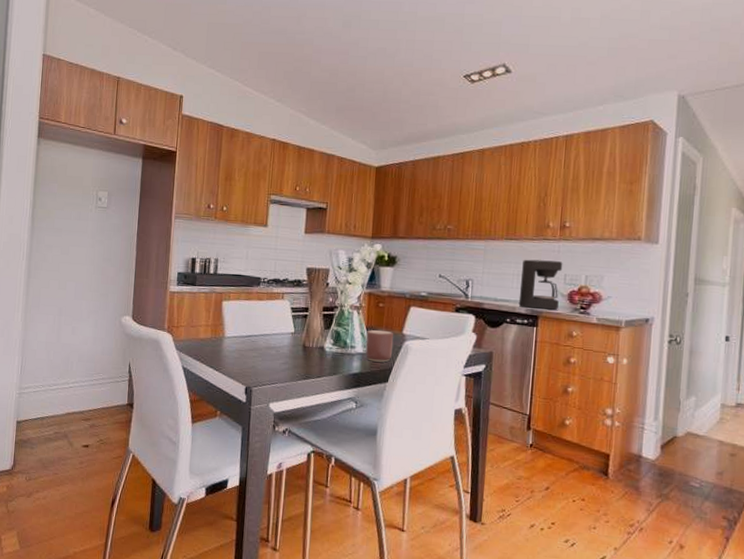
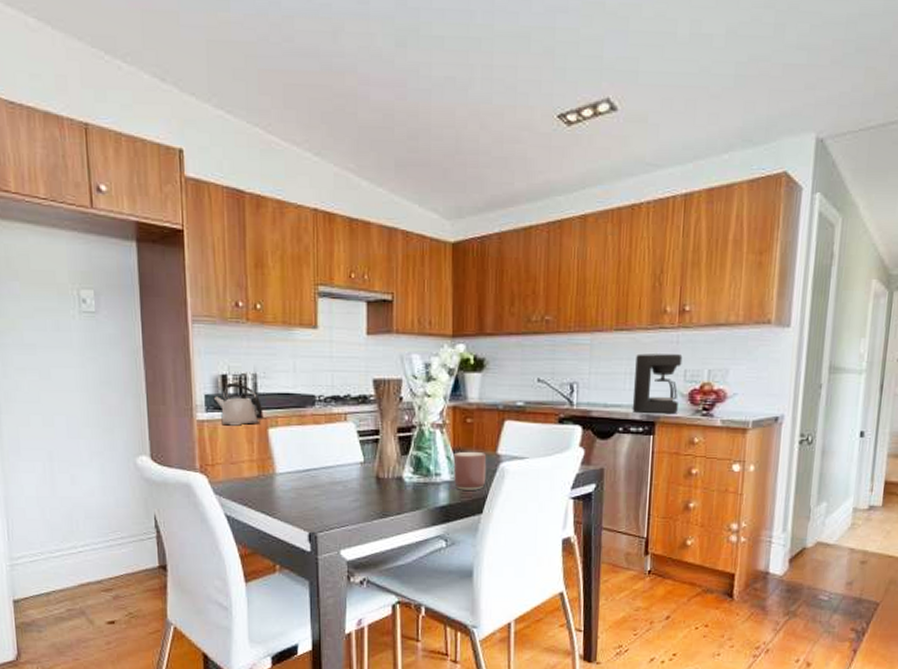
kettle: none [184,265,220,298] -> present [213,383,264,426]

